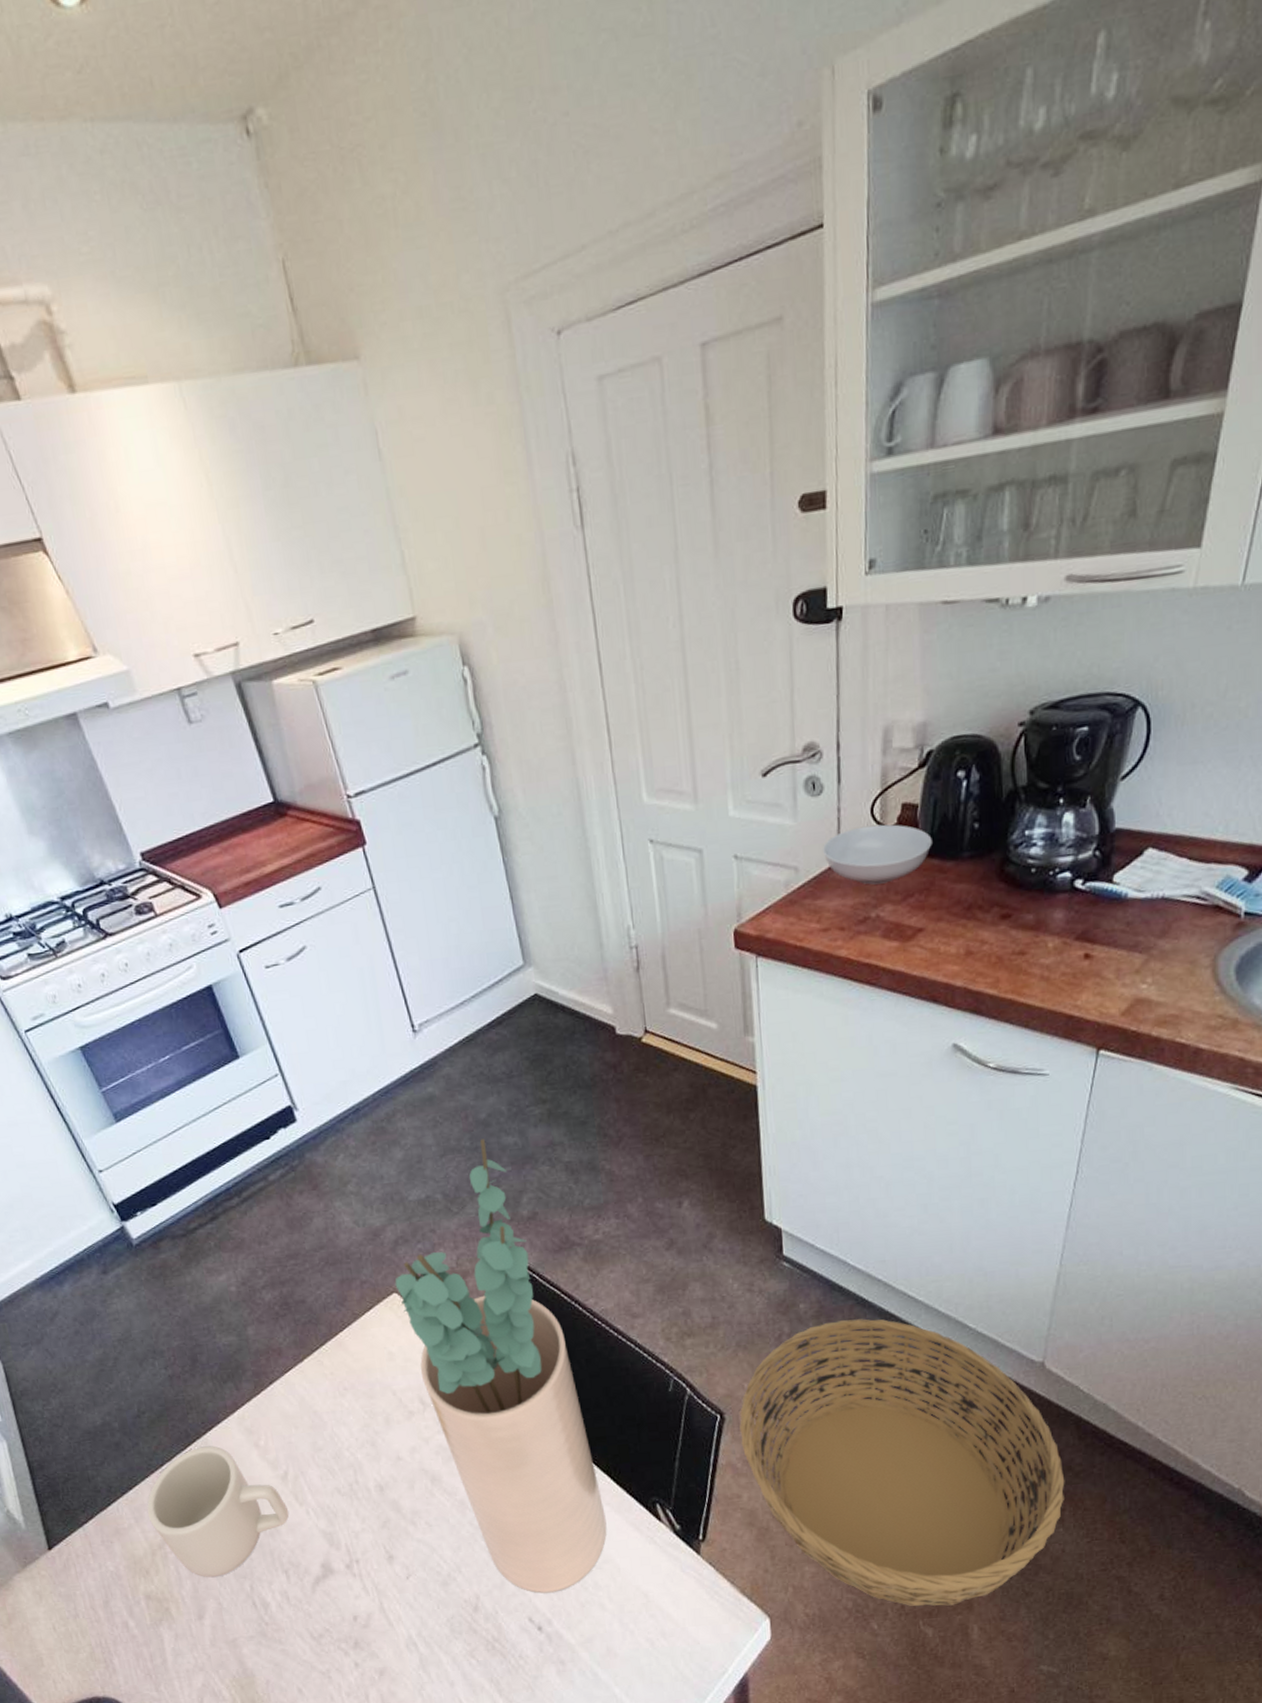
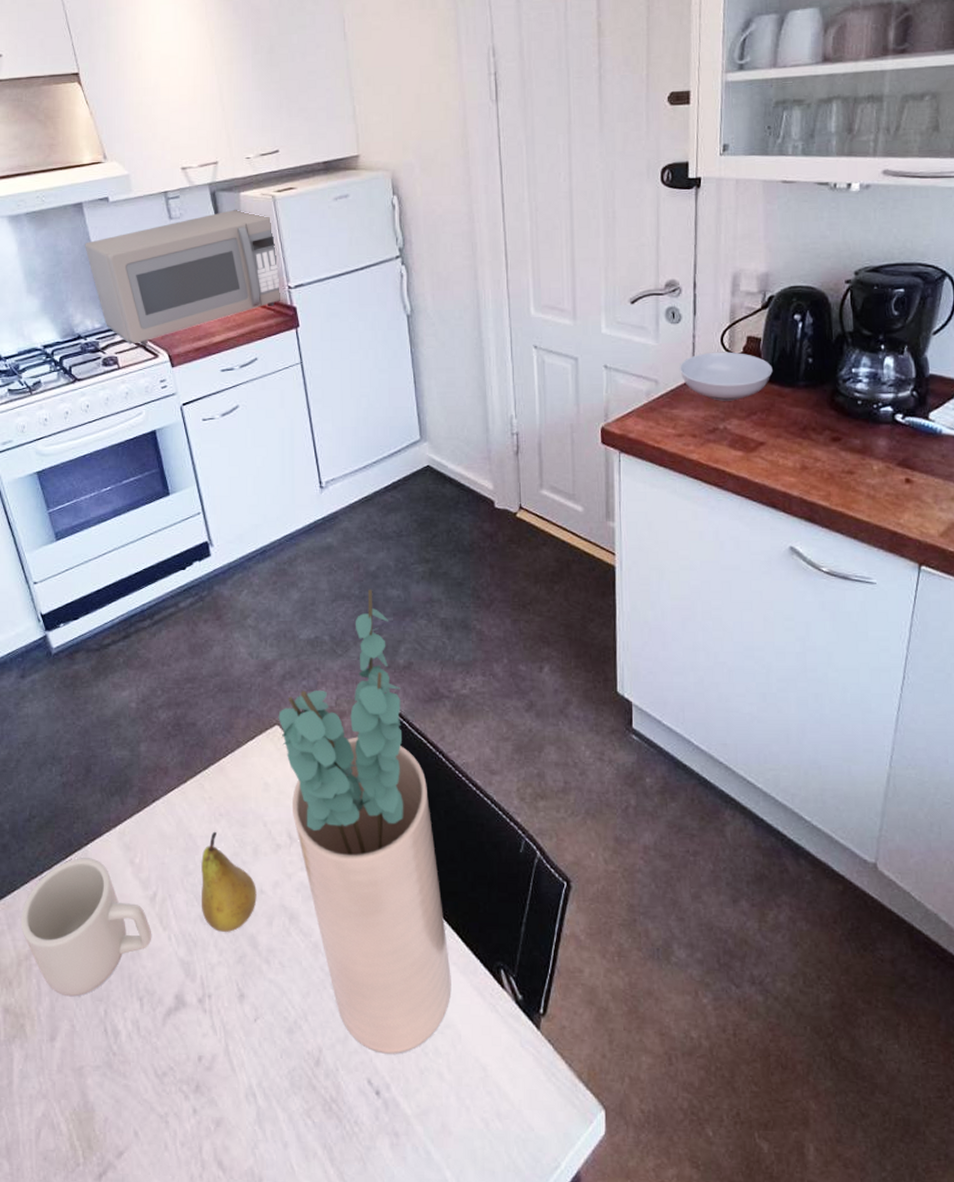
microwave: none [89,702,341,885] -> present [85,209,282,344]
fruit: none [330,1405,395,1501] -> present [201,831,257,932]
basket: present [740,1319,1065,1607] -> none [585,799,899,1119]

